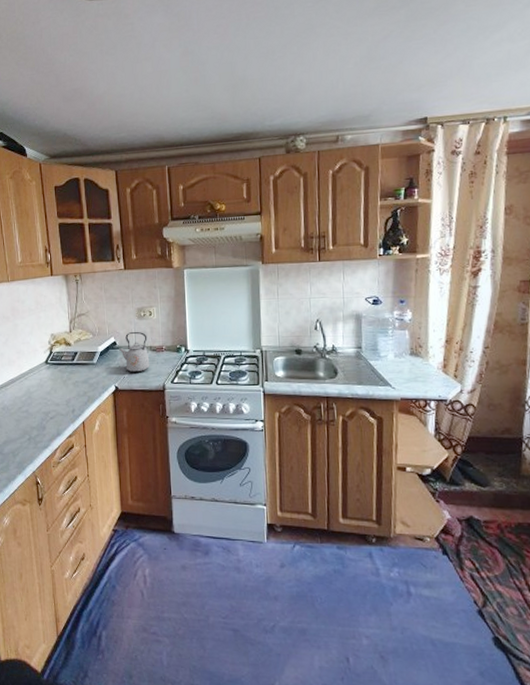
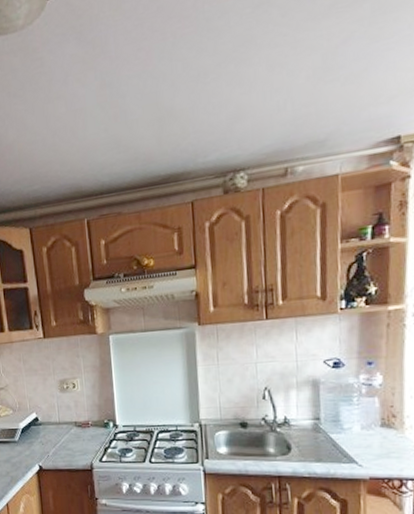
kettle: present [119,332,150,373] -> none [42,406,76,451]

